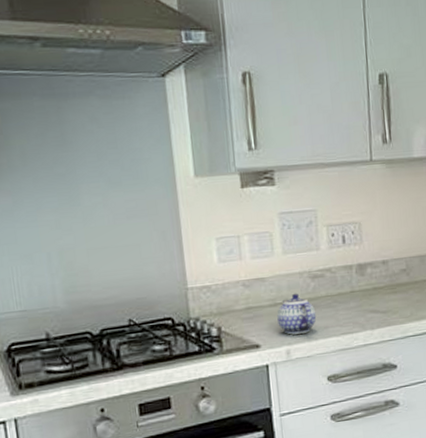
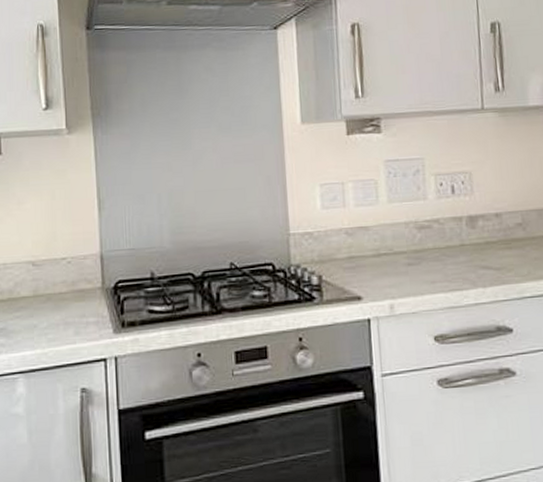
teapot: present [277,293,317,335] -> none [380,244,423,288]

